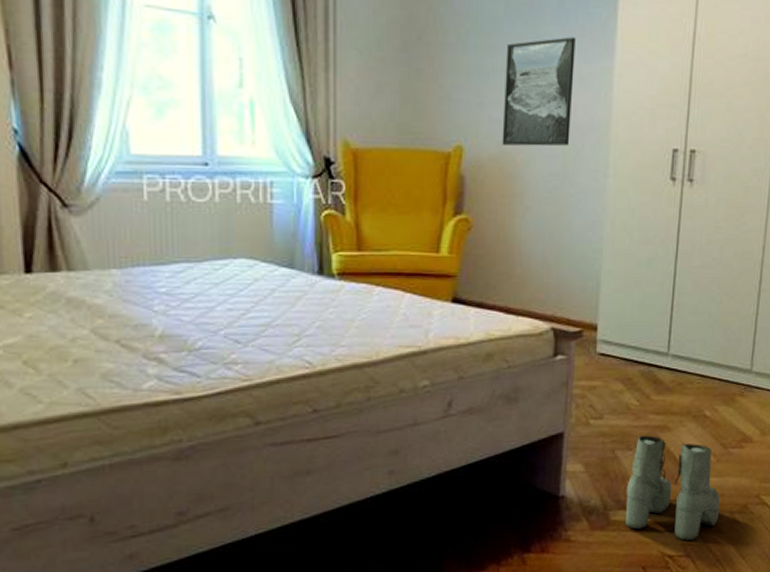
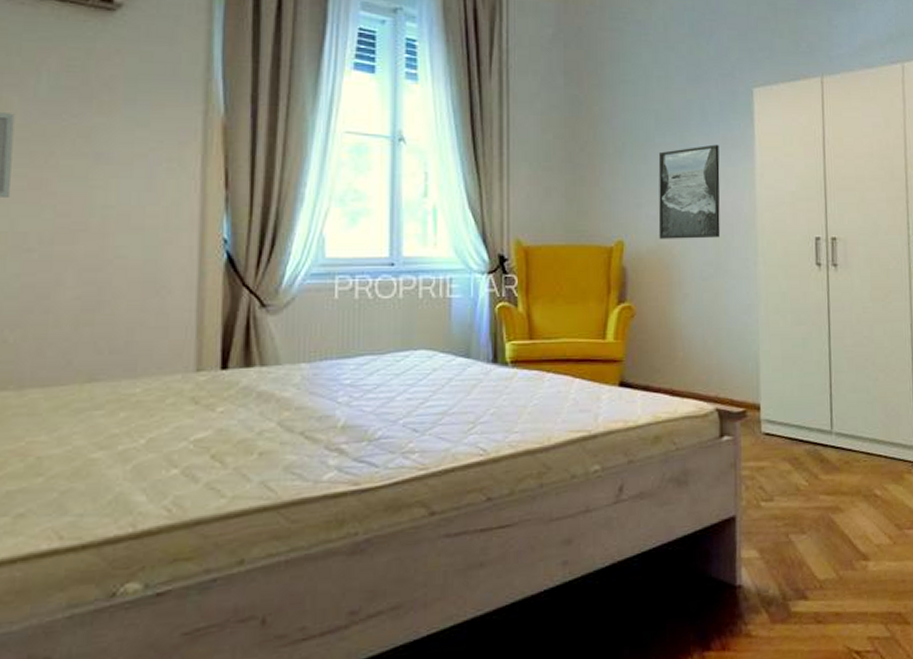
boots: present [624,435,720,541] -> none [804,517,903,634]

